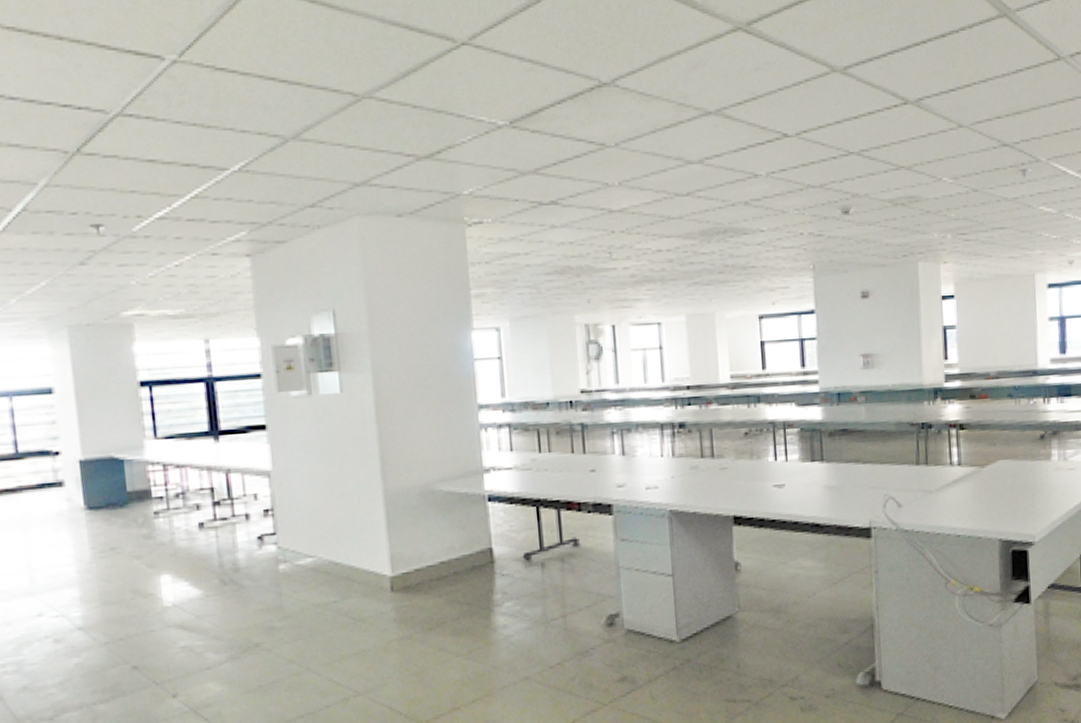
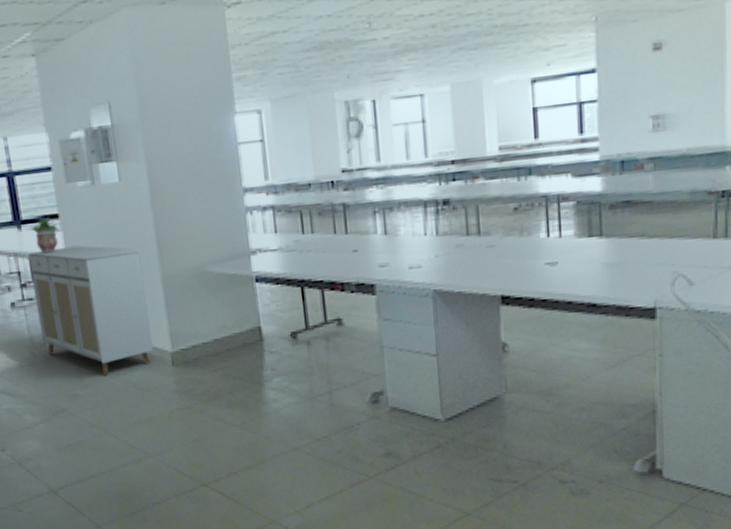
sideboard: none [225,460,370,605] -> present [28,245,153,376]
potted plant: none [231,428,267,468] -> present [30,217,60,253]

